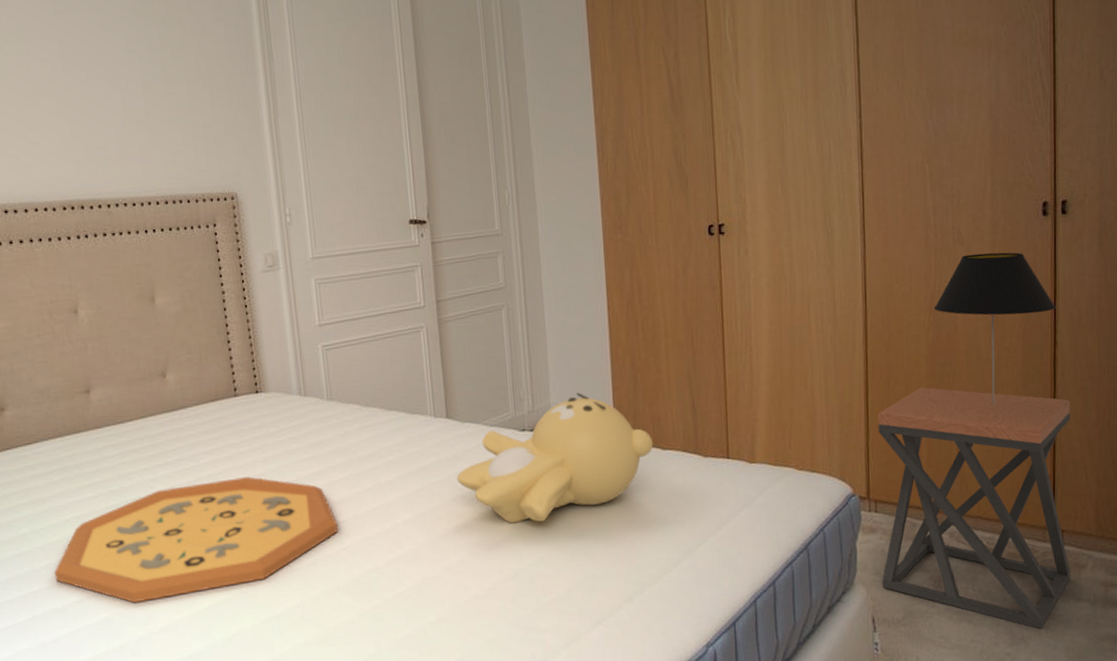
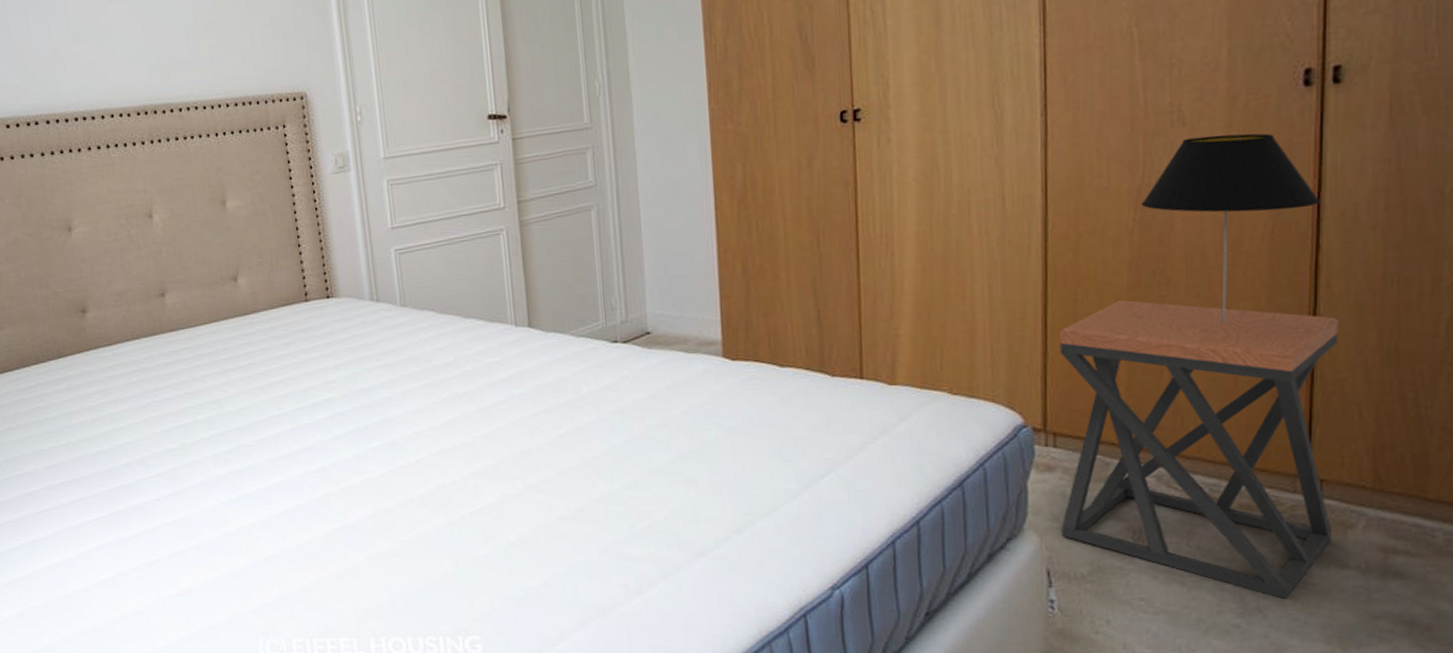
decorative tray: present [54,476,339,603] -> none [134,383,413,505]
teddy bear: present [456,392,654,524] -> none [539,301,770,442]

